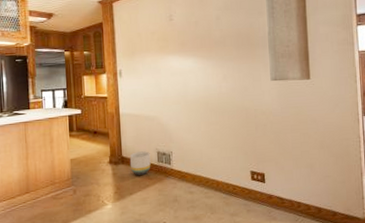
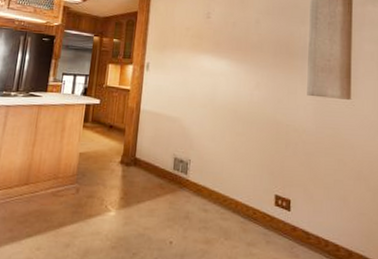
planter: present [129,151,151,175] -> none [142,154,167,182]

